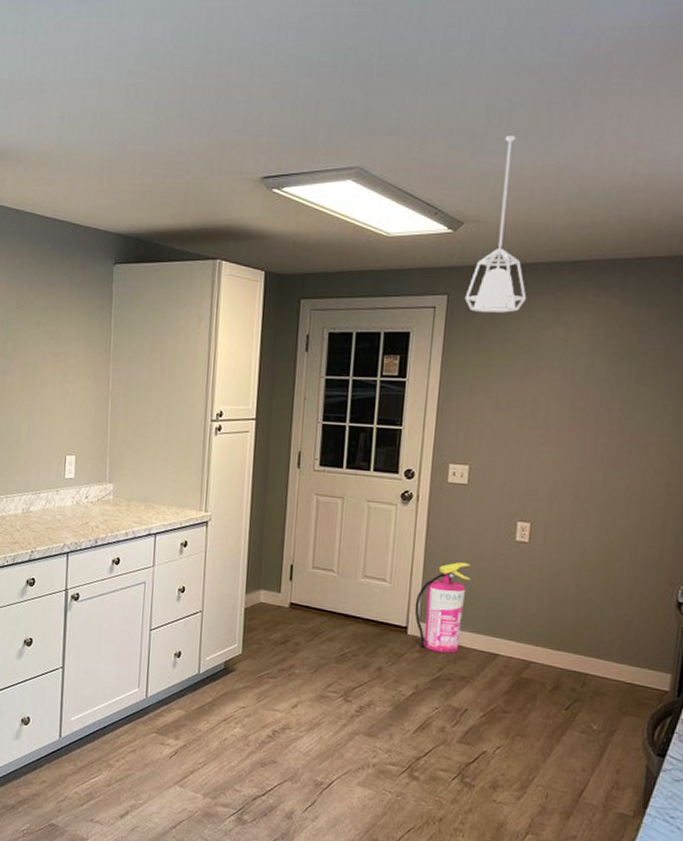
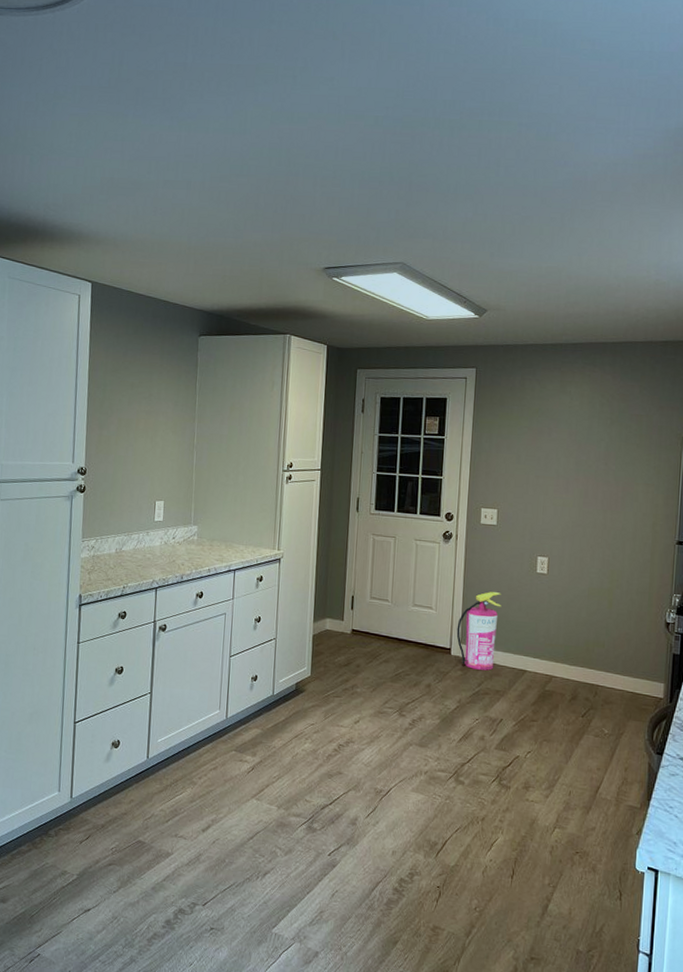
pendant lamp: present [464,136,527,313] -> none [489,243,539,384]

